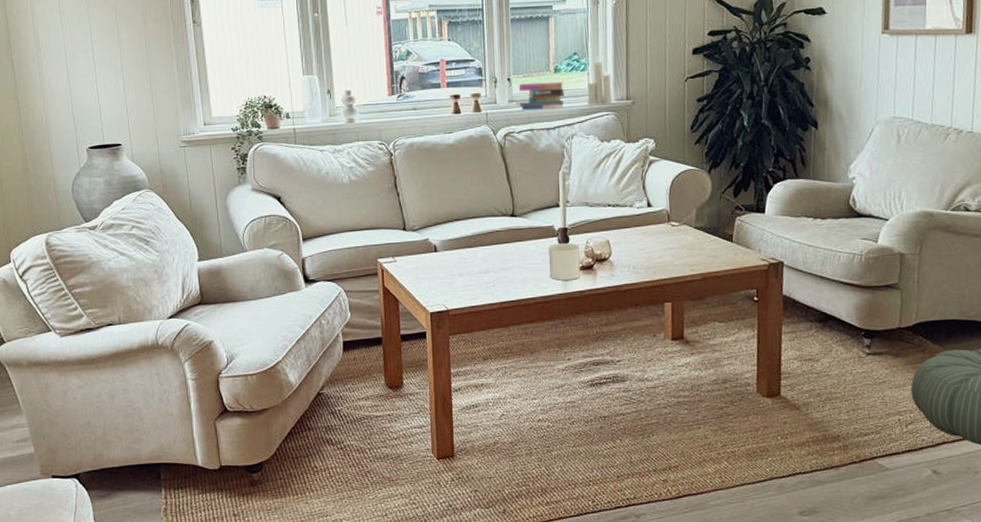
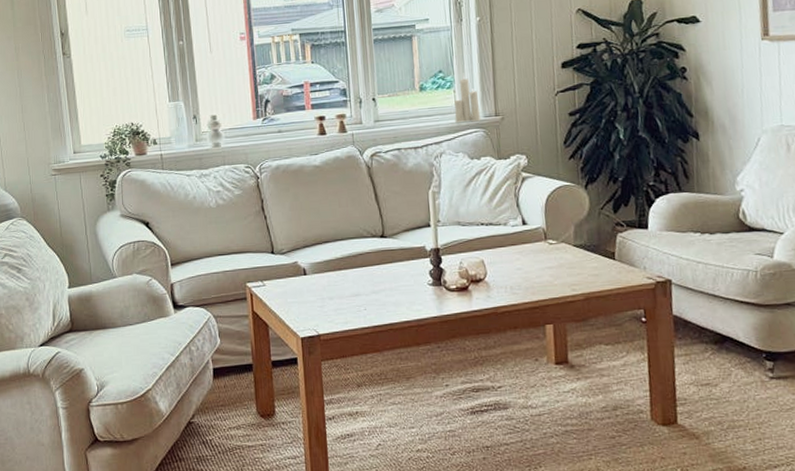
books: present [514,81,564,111] -> none [380,99,431,130]
mug: present [548,243,581,281] -> none [421,263,456,303]

